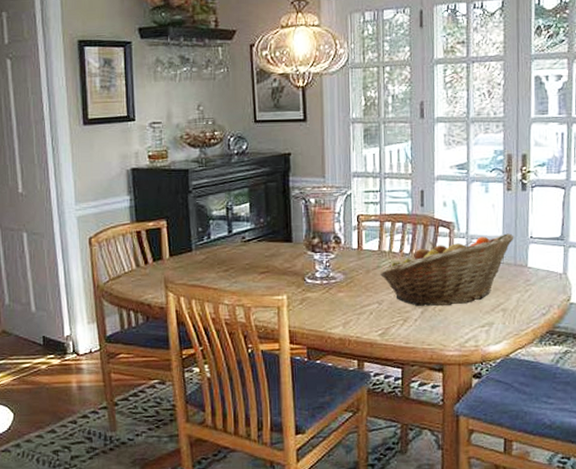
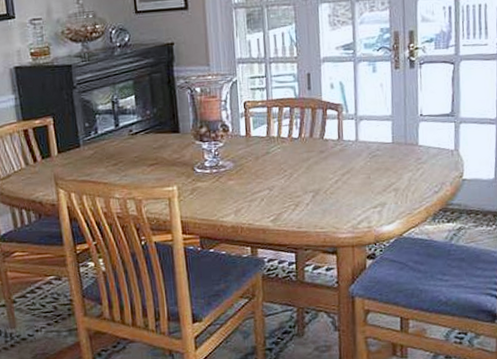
fruit basket: present [380,233,514,307] -> none [270,112,404,190]

